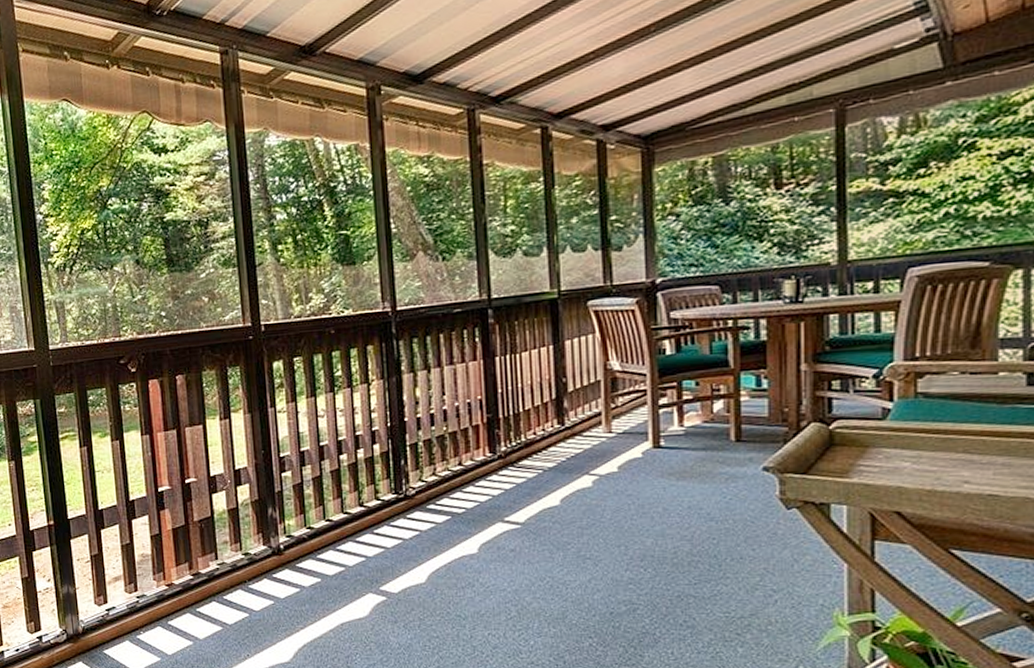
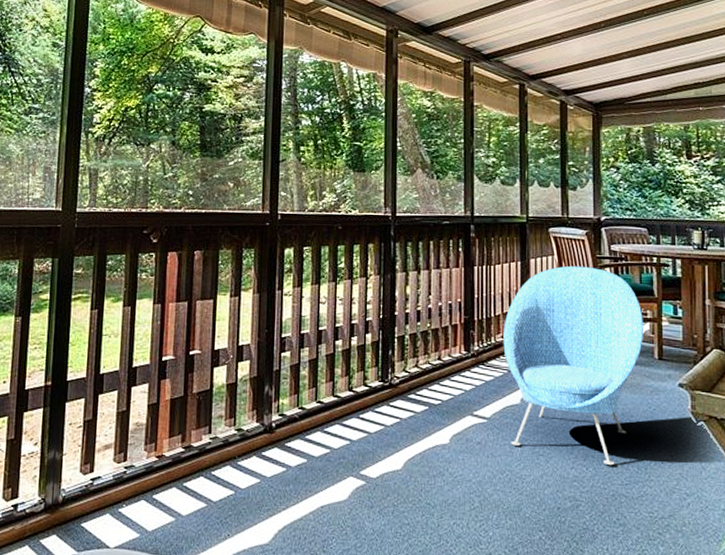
lounge chair: none [535,341,717,564] -> present [503,265,644,465]

